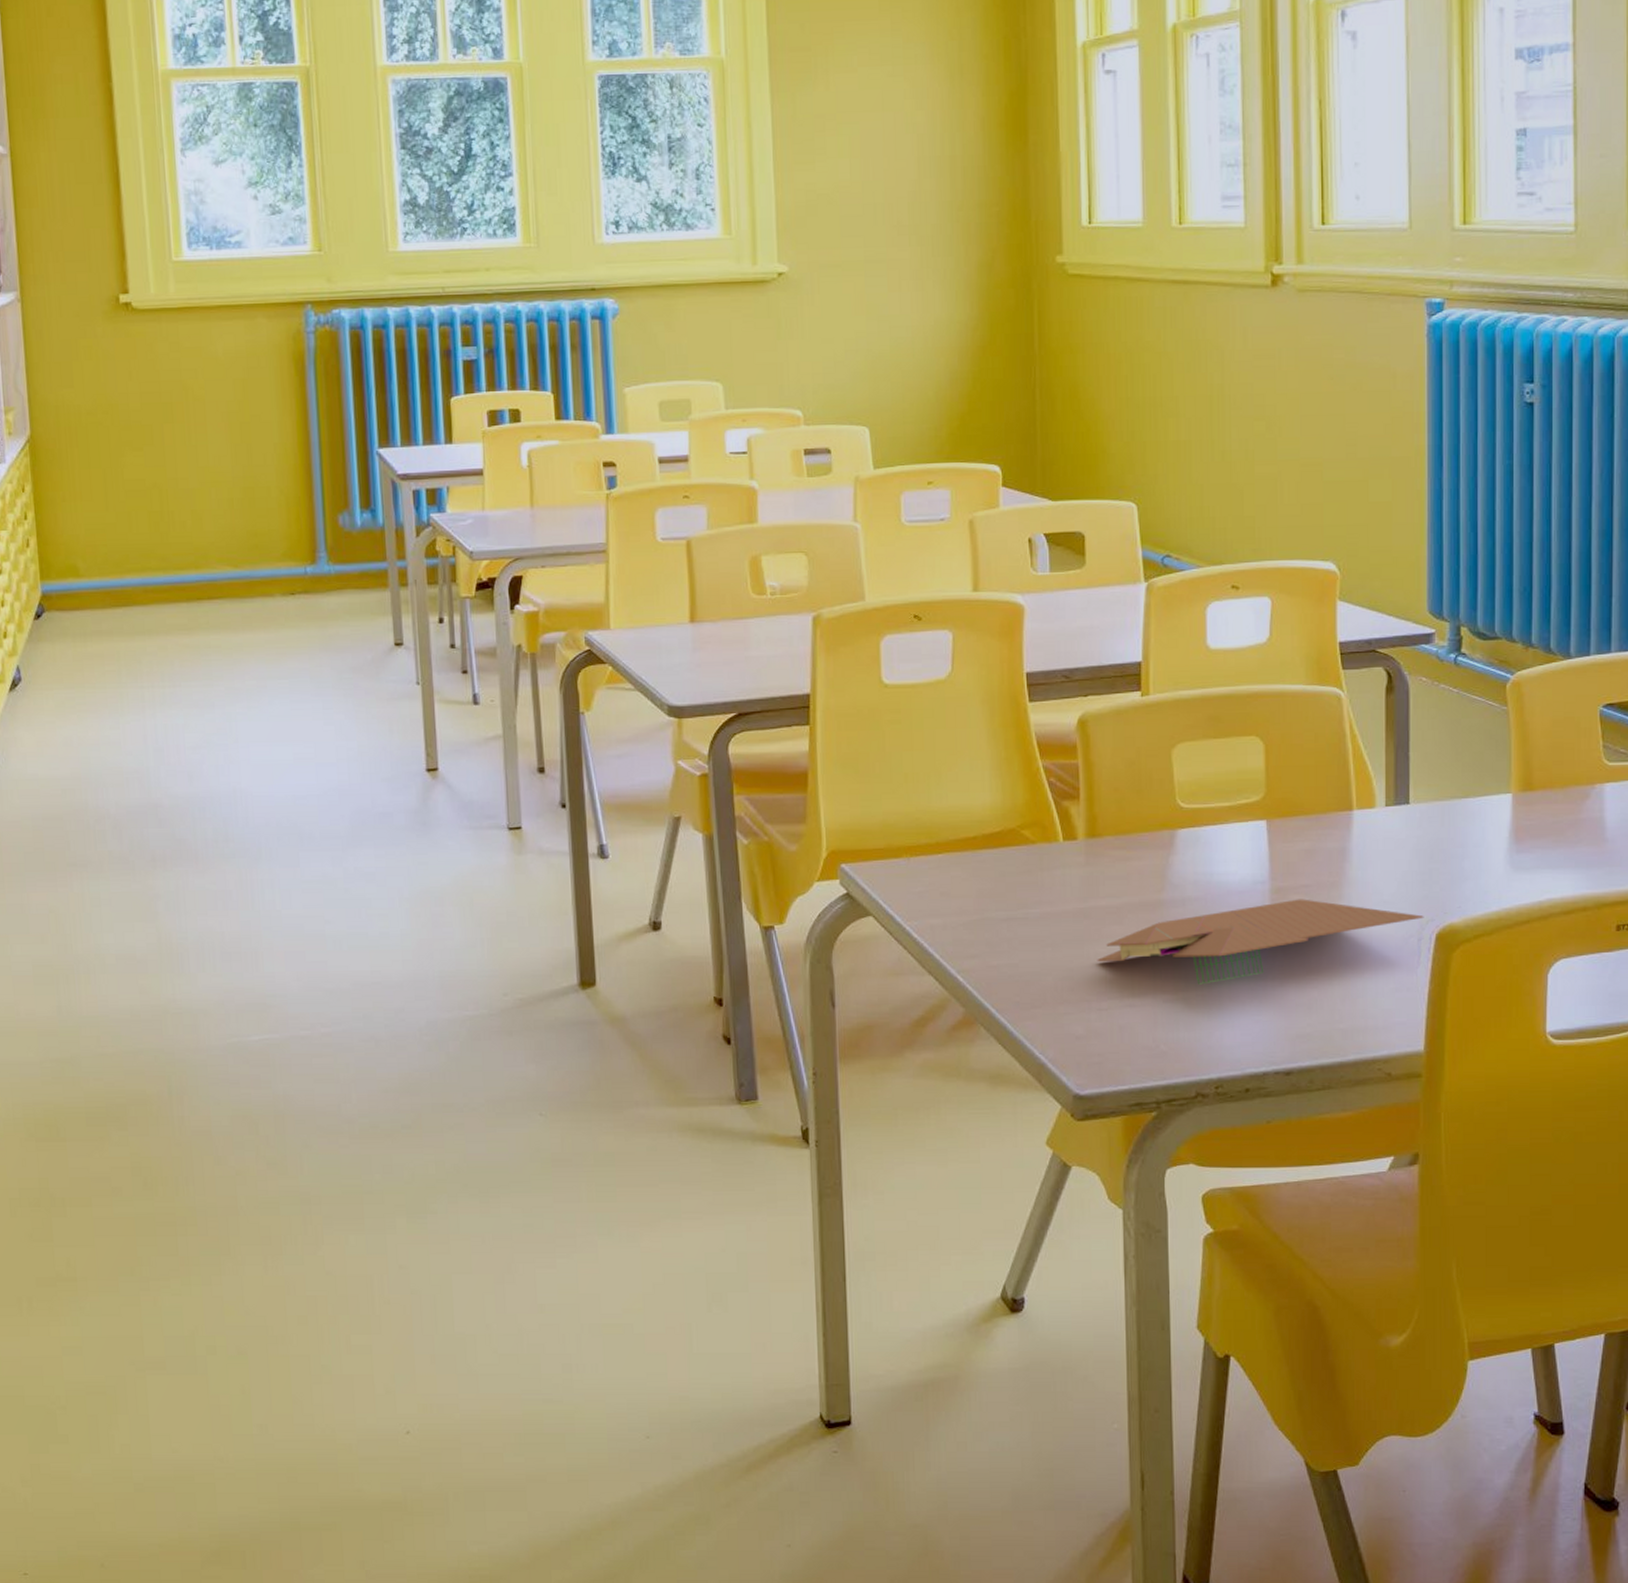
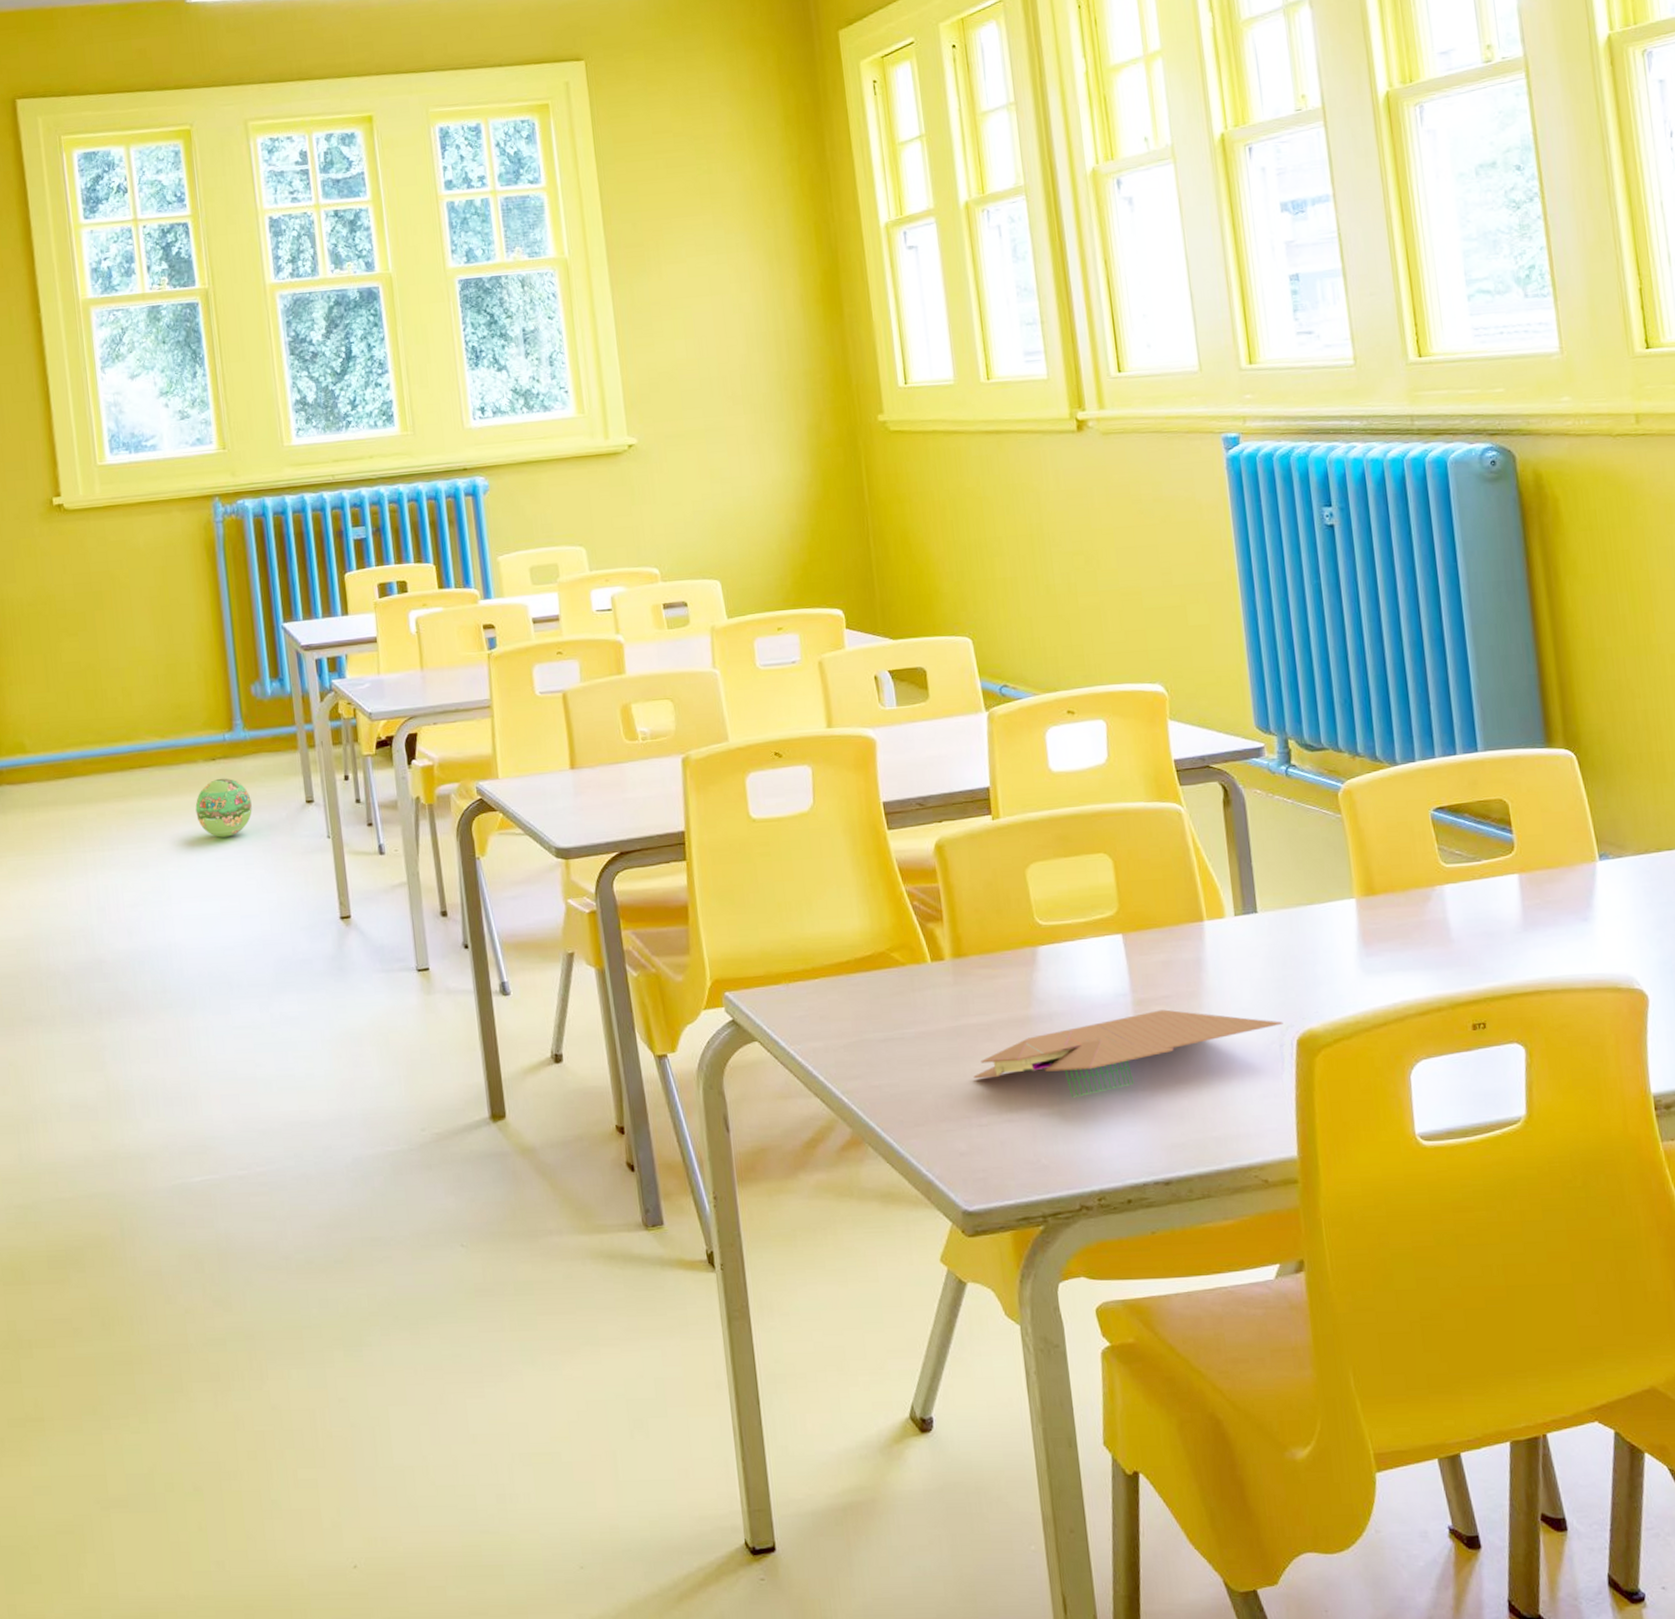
ball: none [270,614,334,679] -> present [195,778,252,838]

